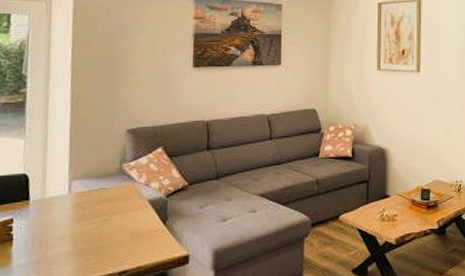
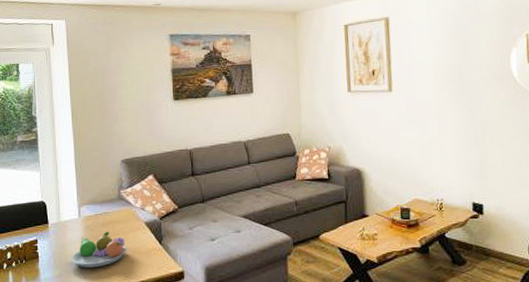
fruit bowl: none [54,209,125,252] -> present [71,231,127,268]

